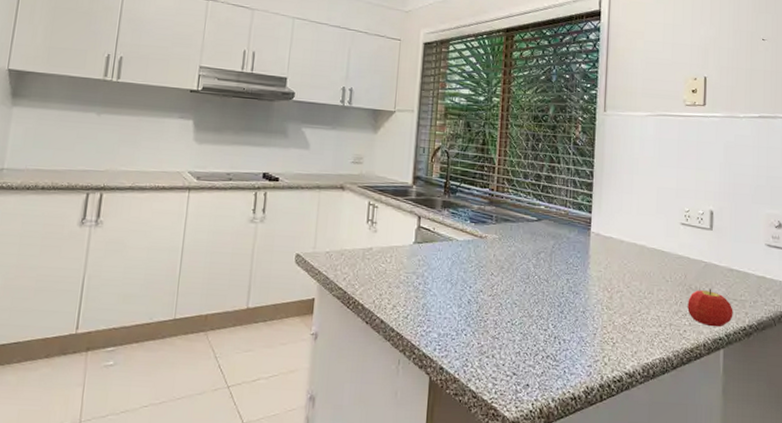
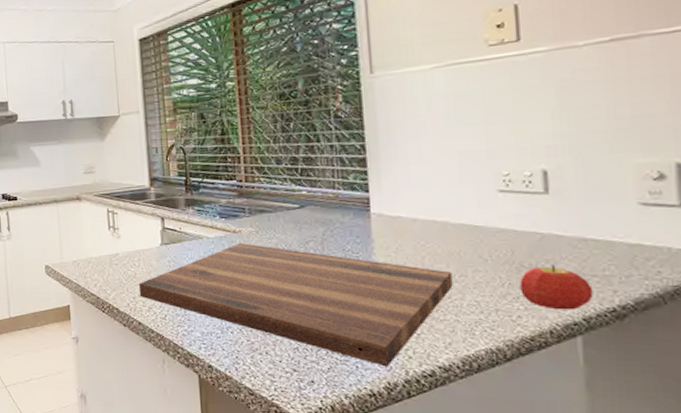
cutting board: none [386,248,643,372] -> present [138,243,453,367]

